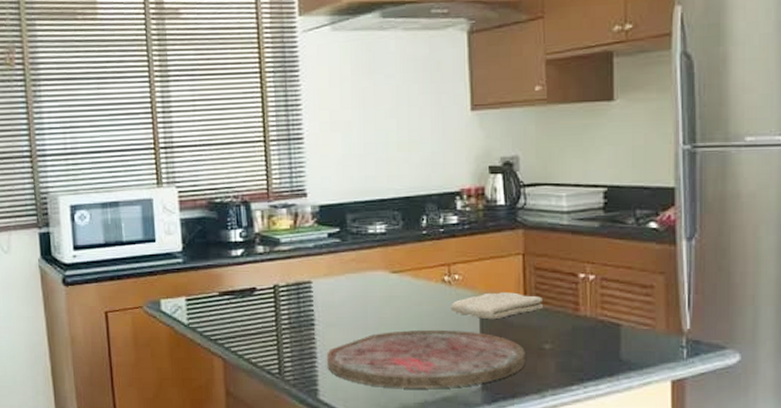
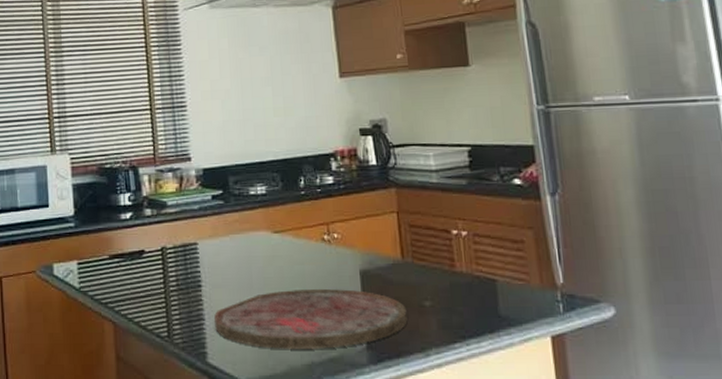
washcloth: present [451,292,544,320] -> none [331,250,421,278]

